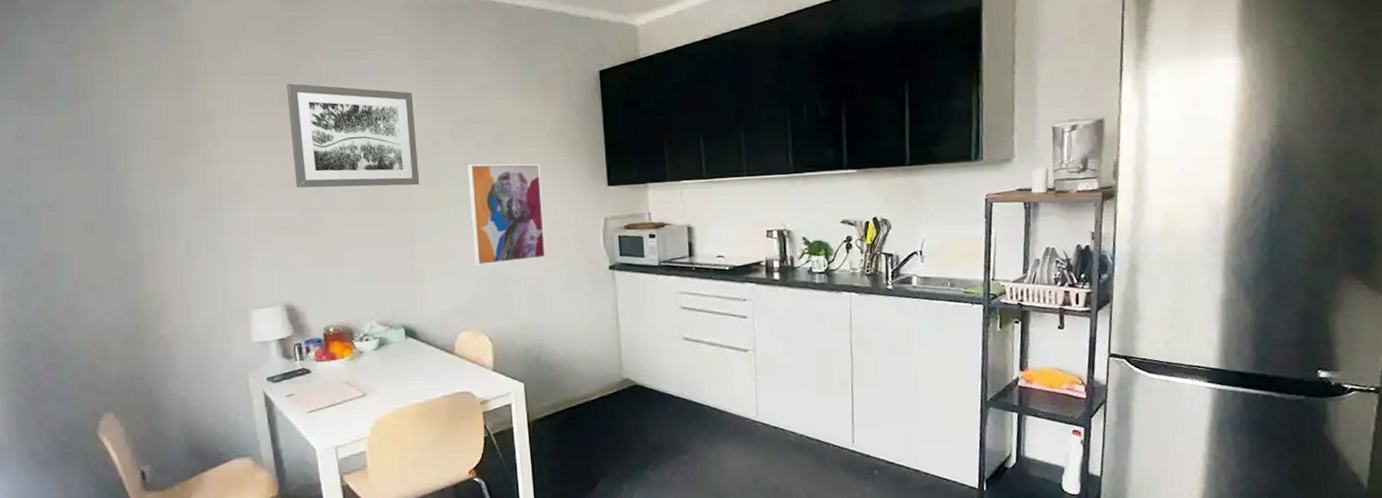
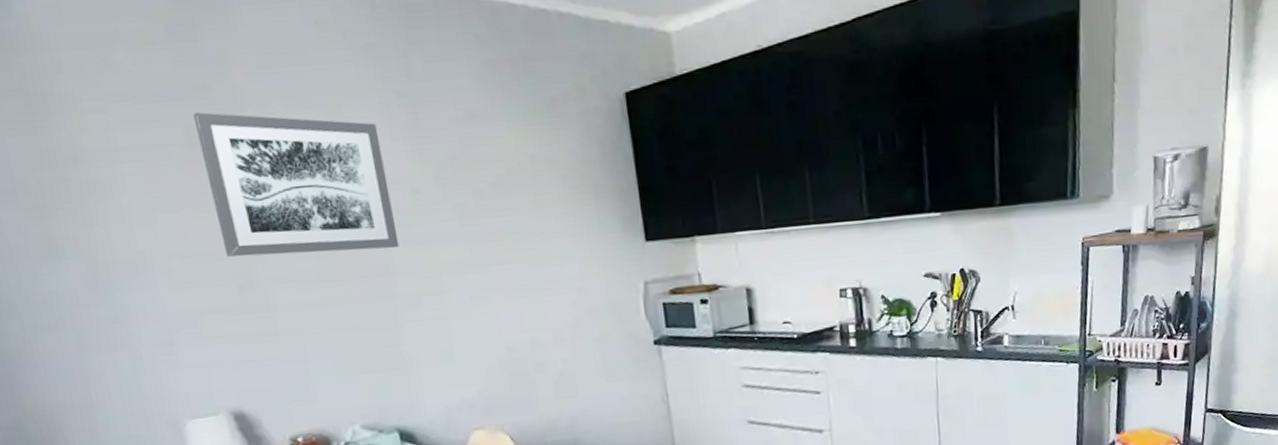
wall art: present [467,163,547,267] -> none [461,215,575,349]

